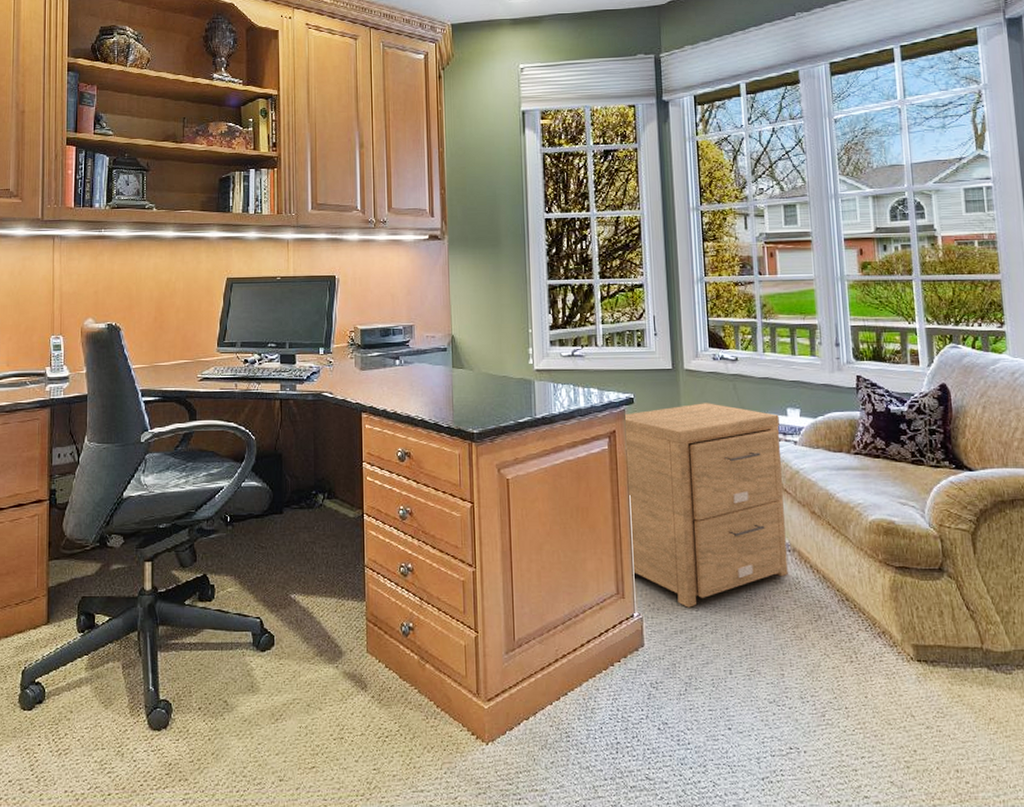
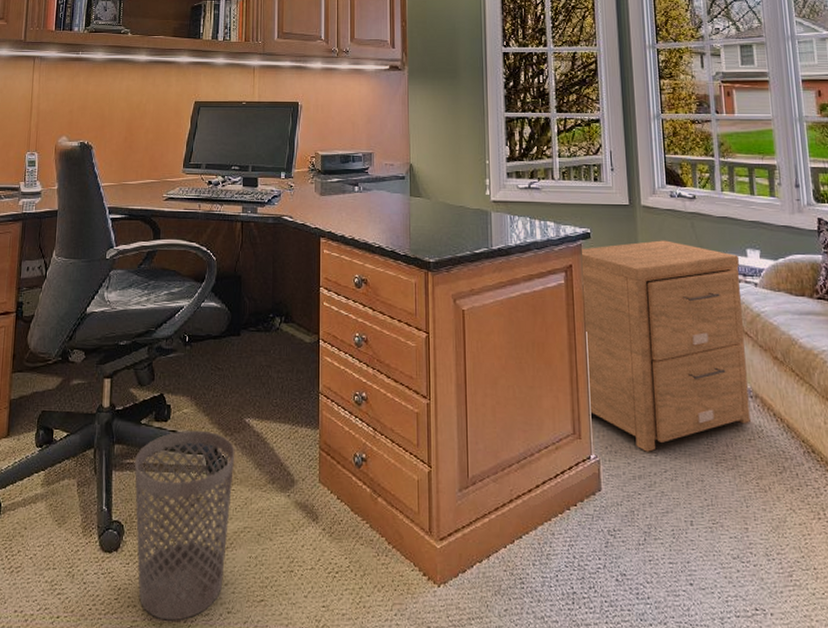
wastebasket: none [180,608,282,791] -> present [134,430,235,621]

